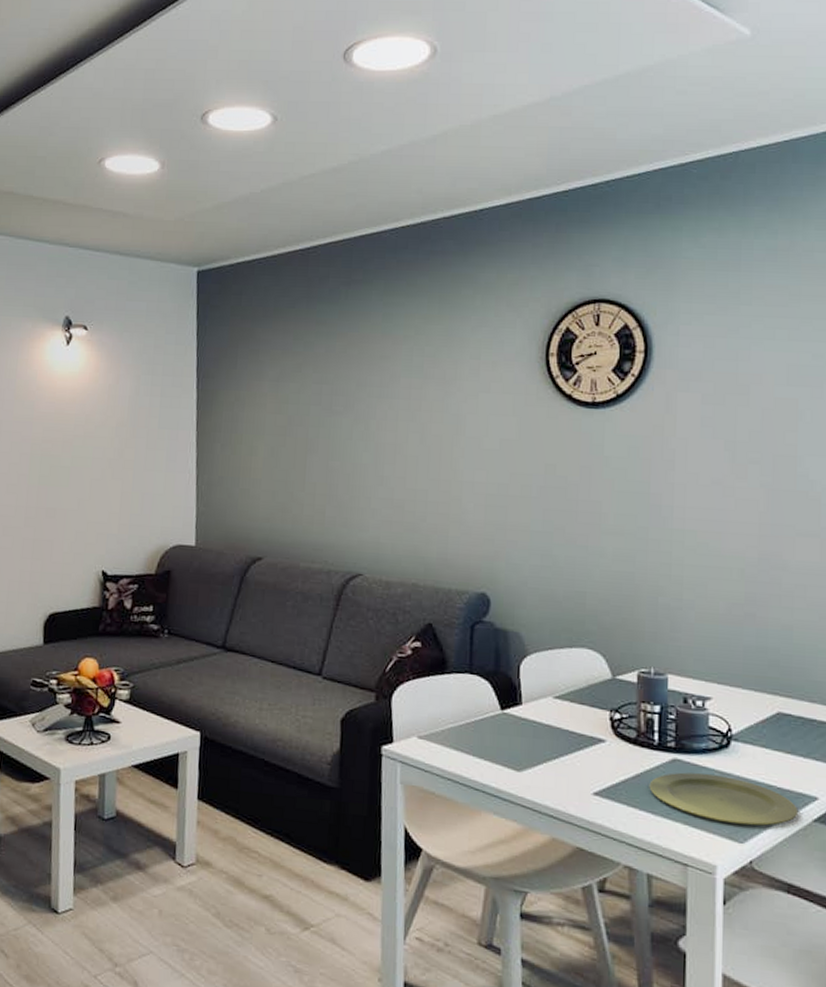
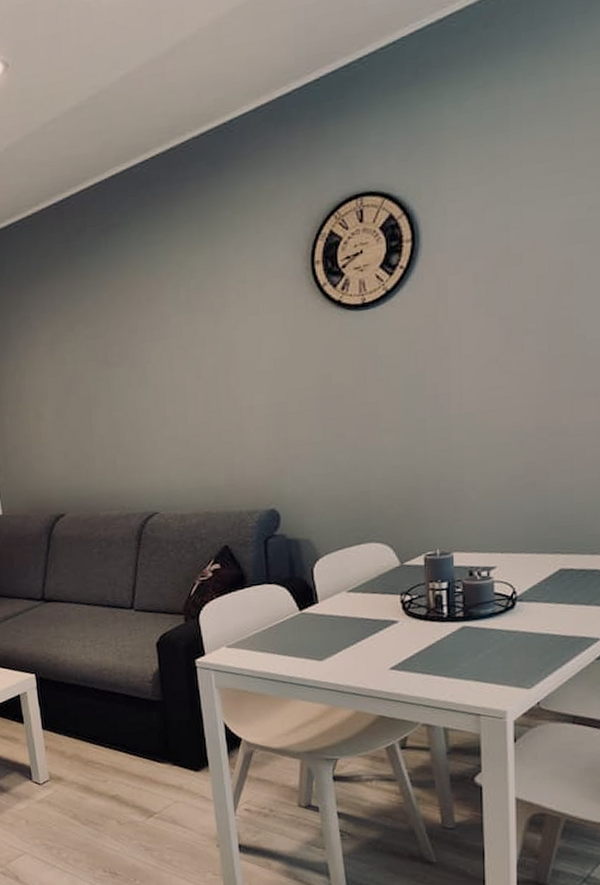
plate: present [649,772,799,826] -> none [441,633,582,674]

